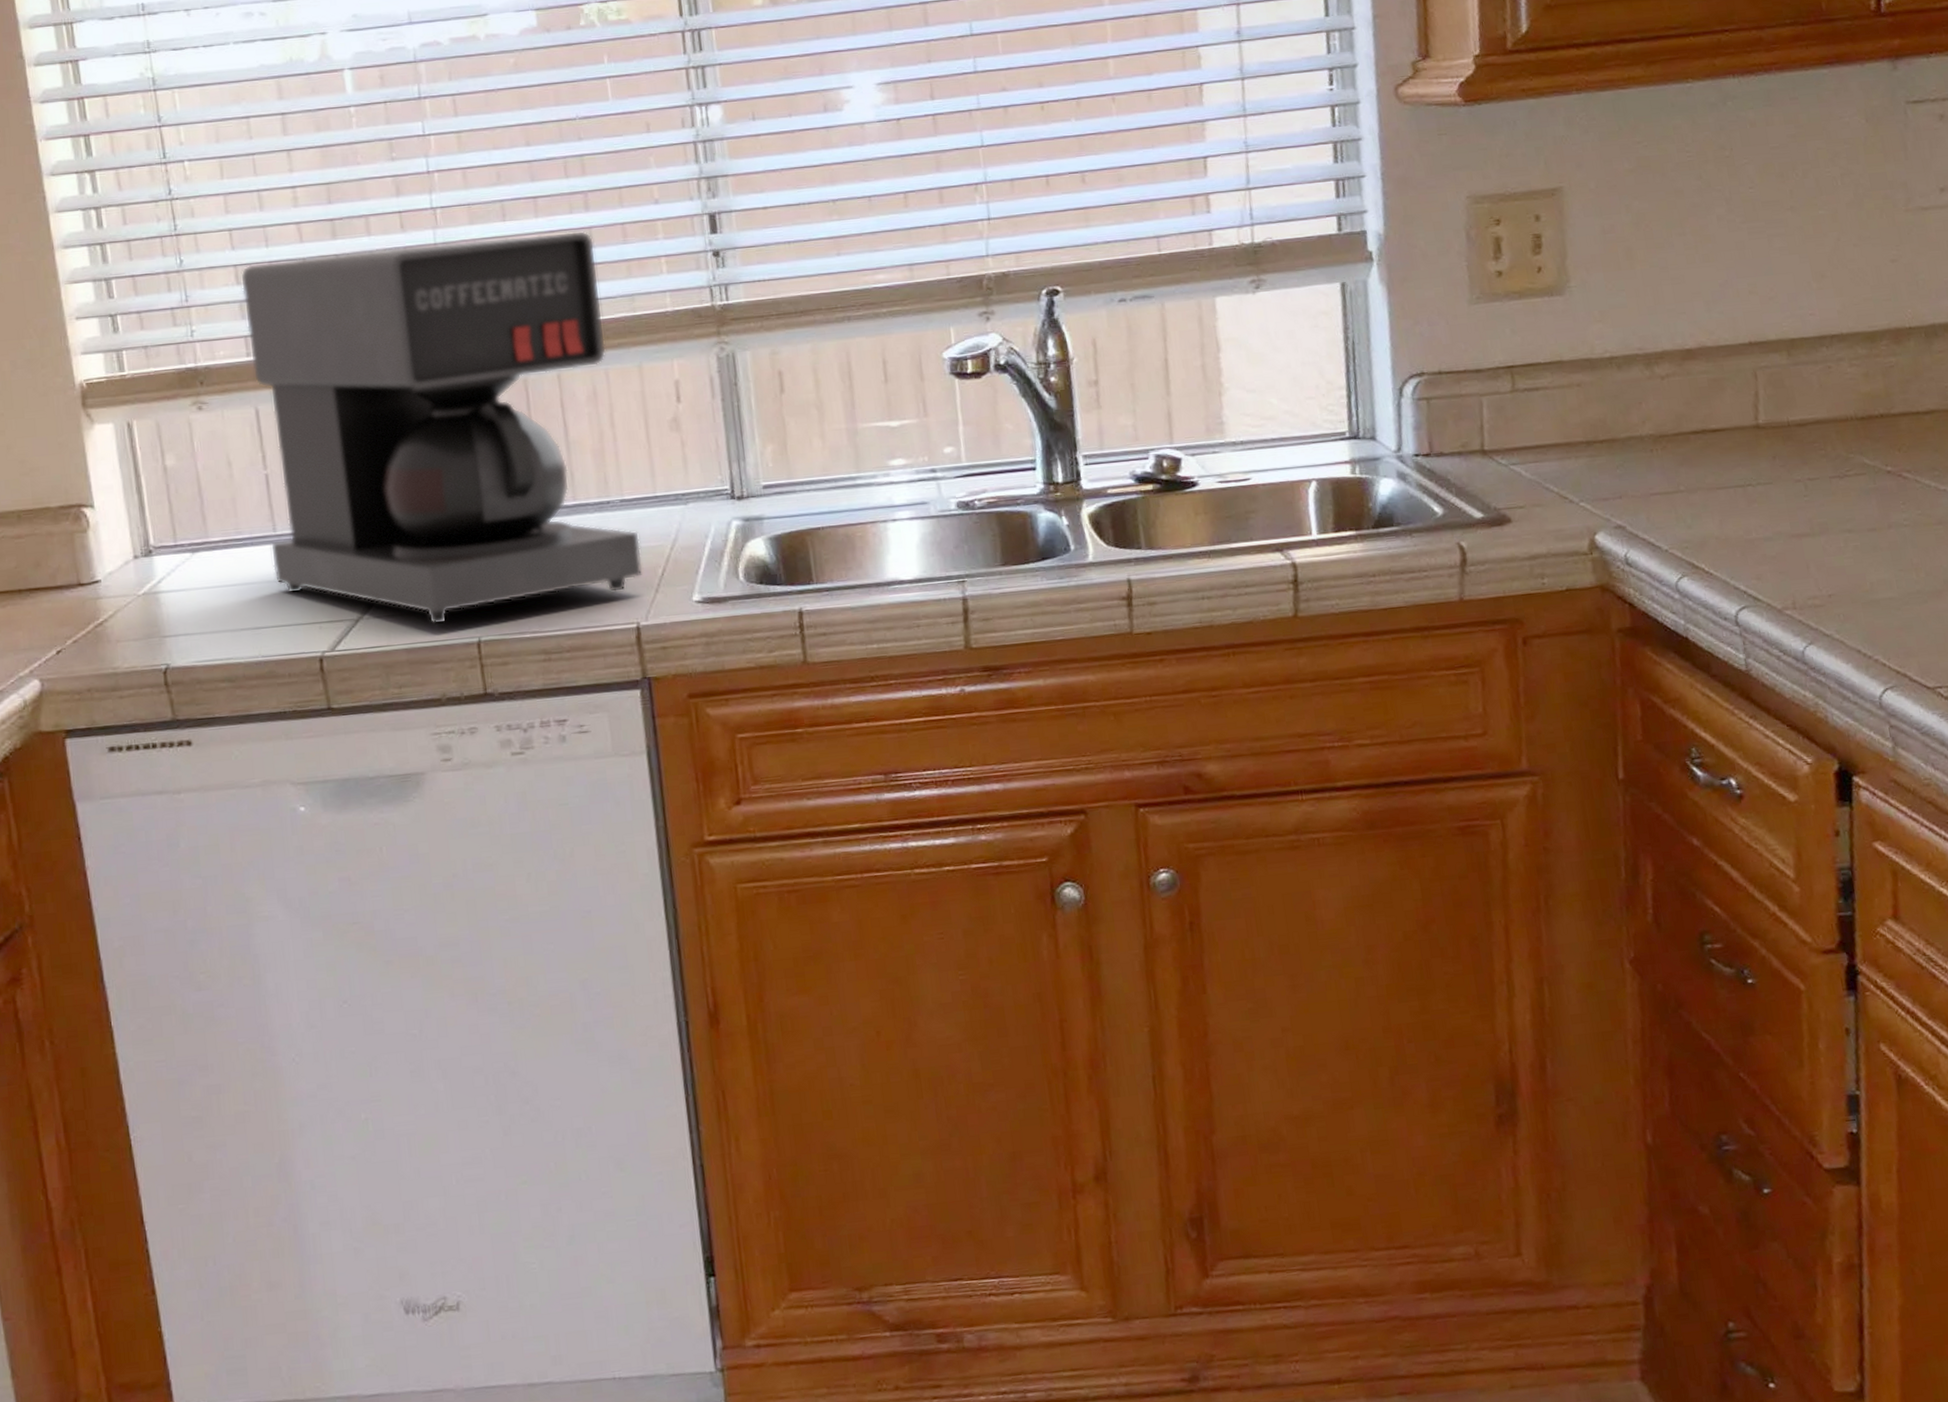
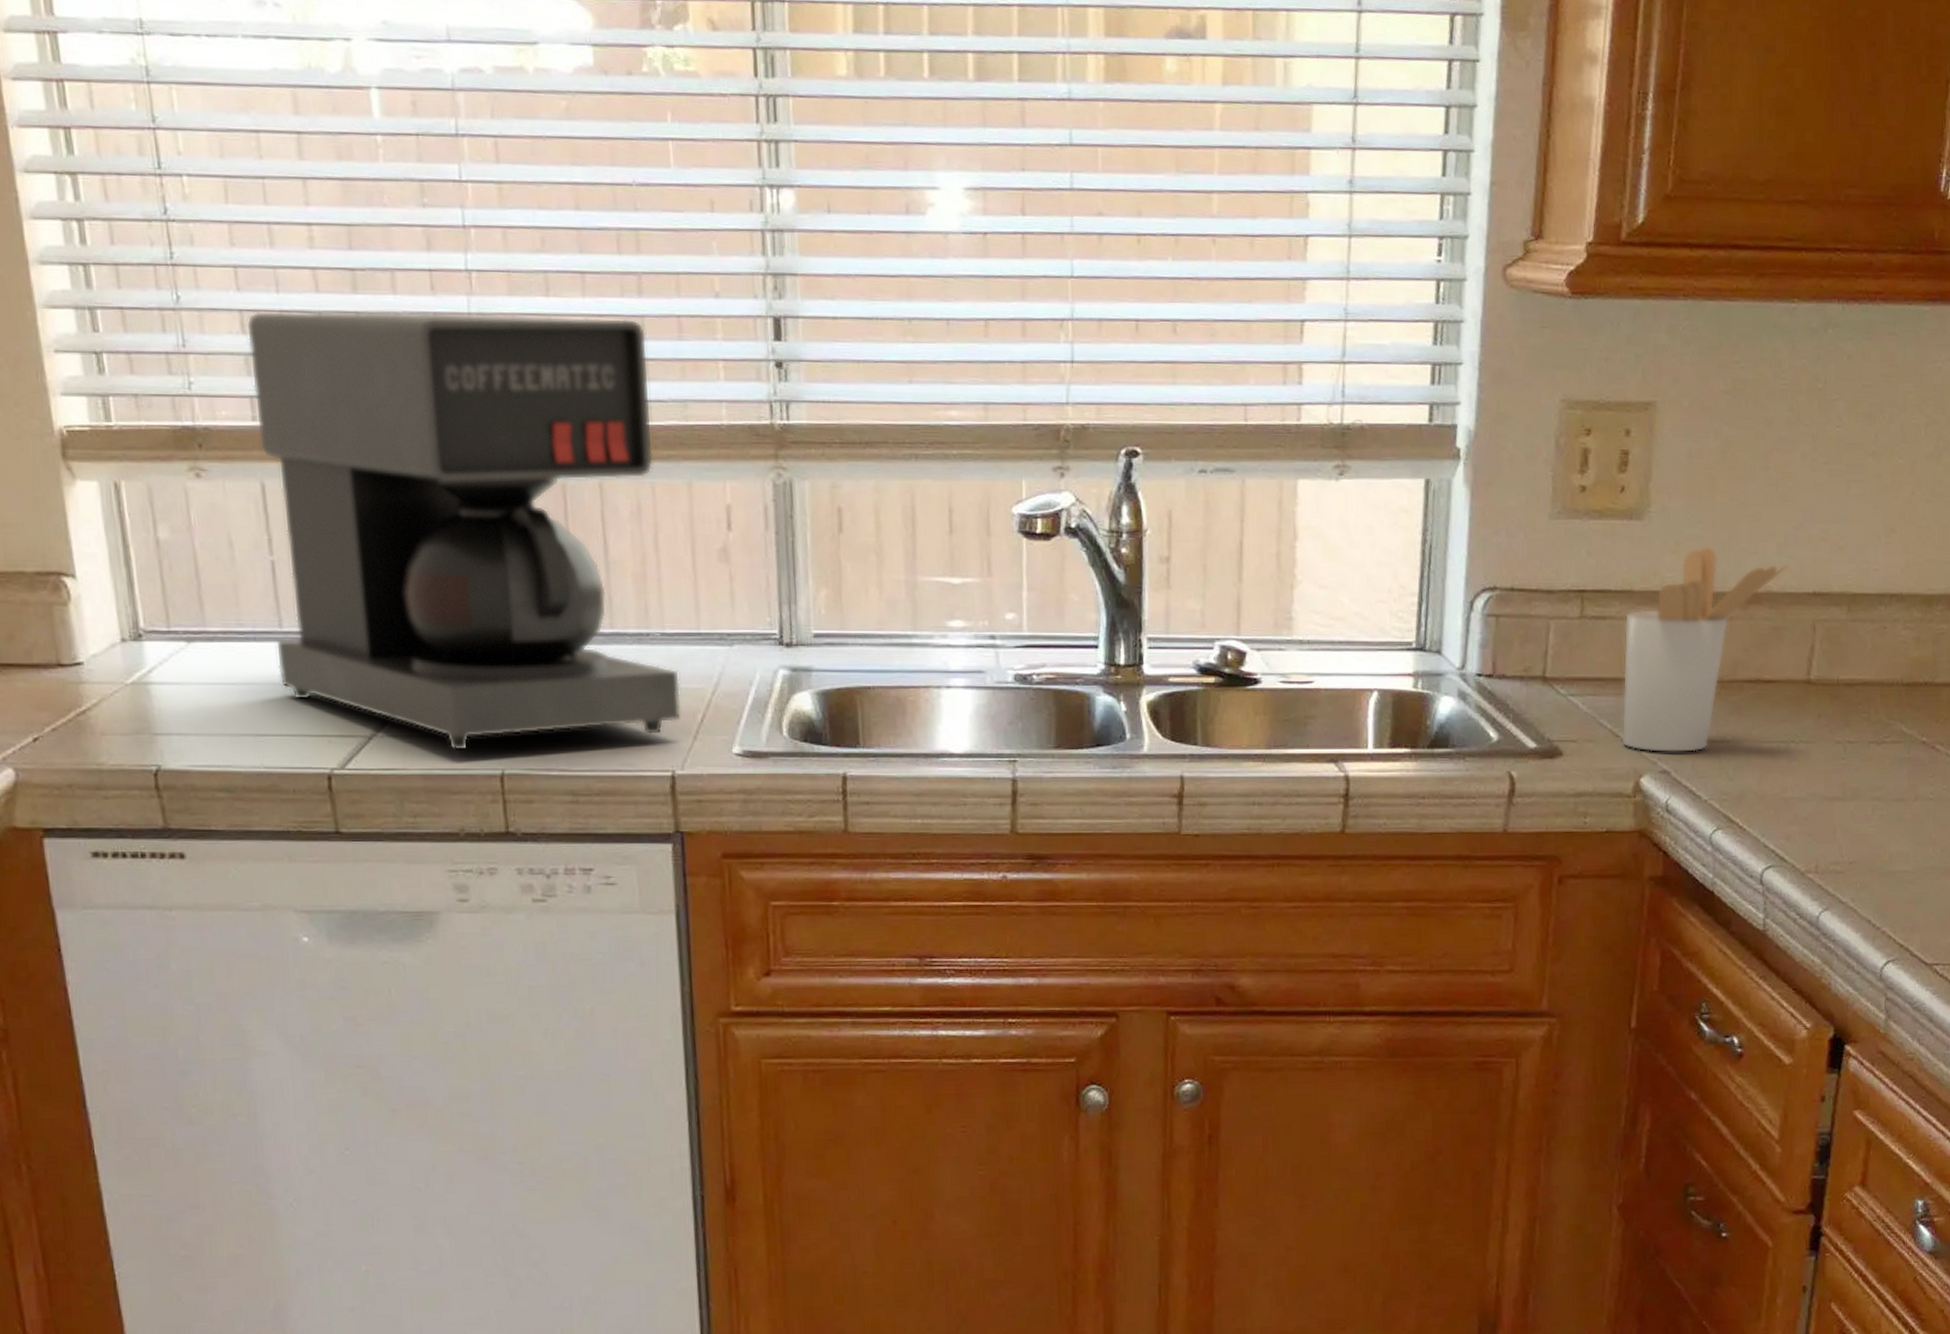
utensil holder: none [1558,311,1719,510] -> present [1621,545,1788,753]

